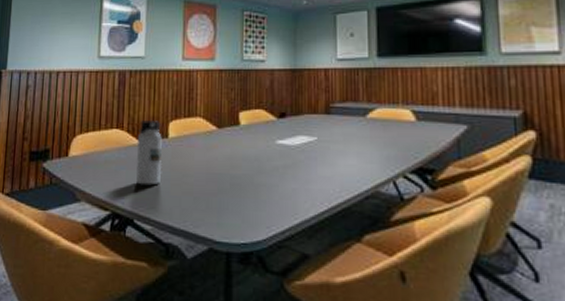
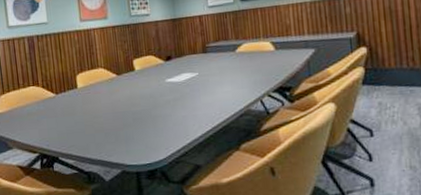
water bottle: present [136,119,162,186] -> none [51,74,77,129]

